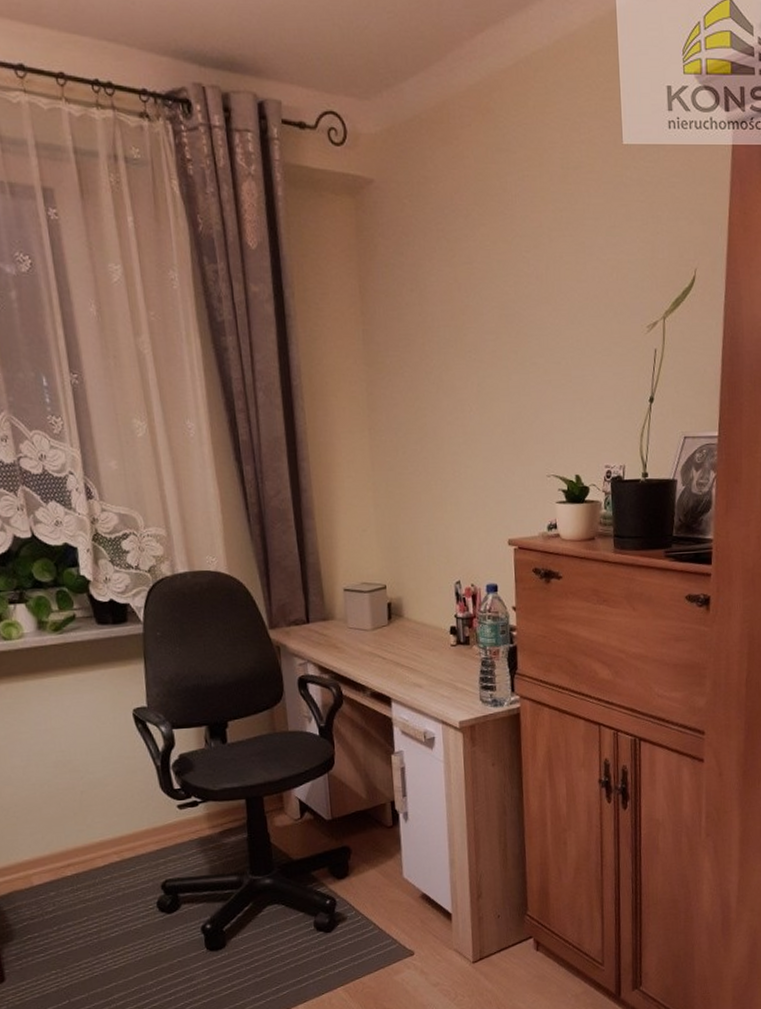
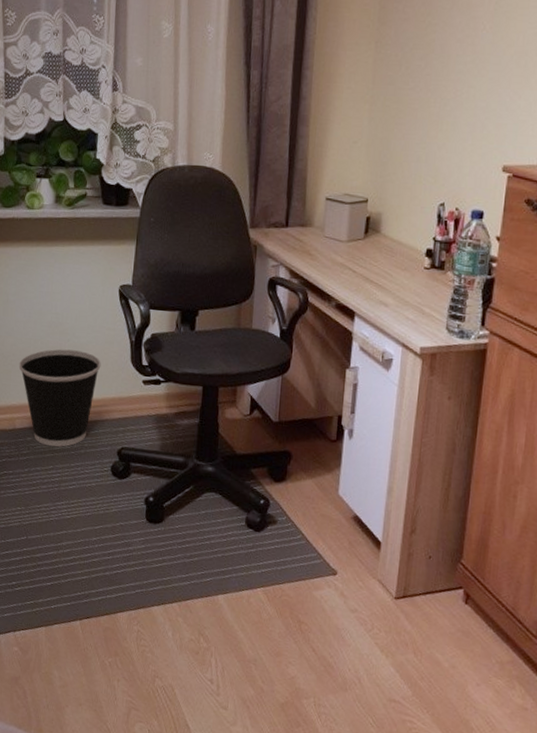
wastebasket: none [24,786,126,897] -> present [19,349,101,447]

